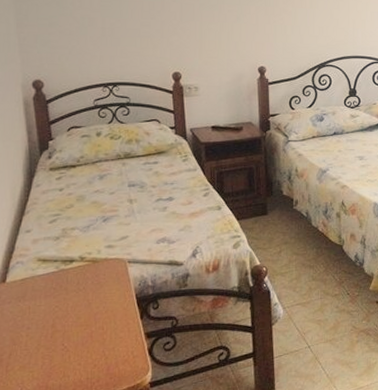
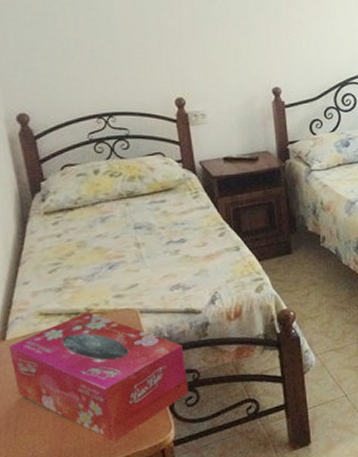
tissue box: none [8,260,167,381] -> present [8,312,189,442]

